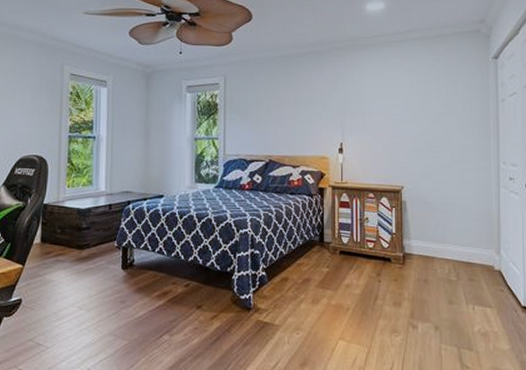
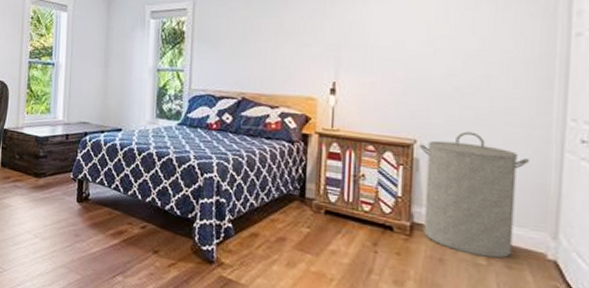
laundry hamper: none [406,177,479,274] -> present [419,131,529,259]

